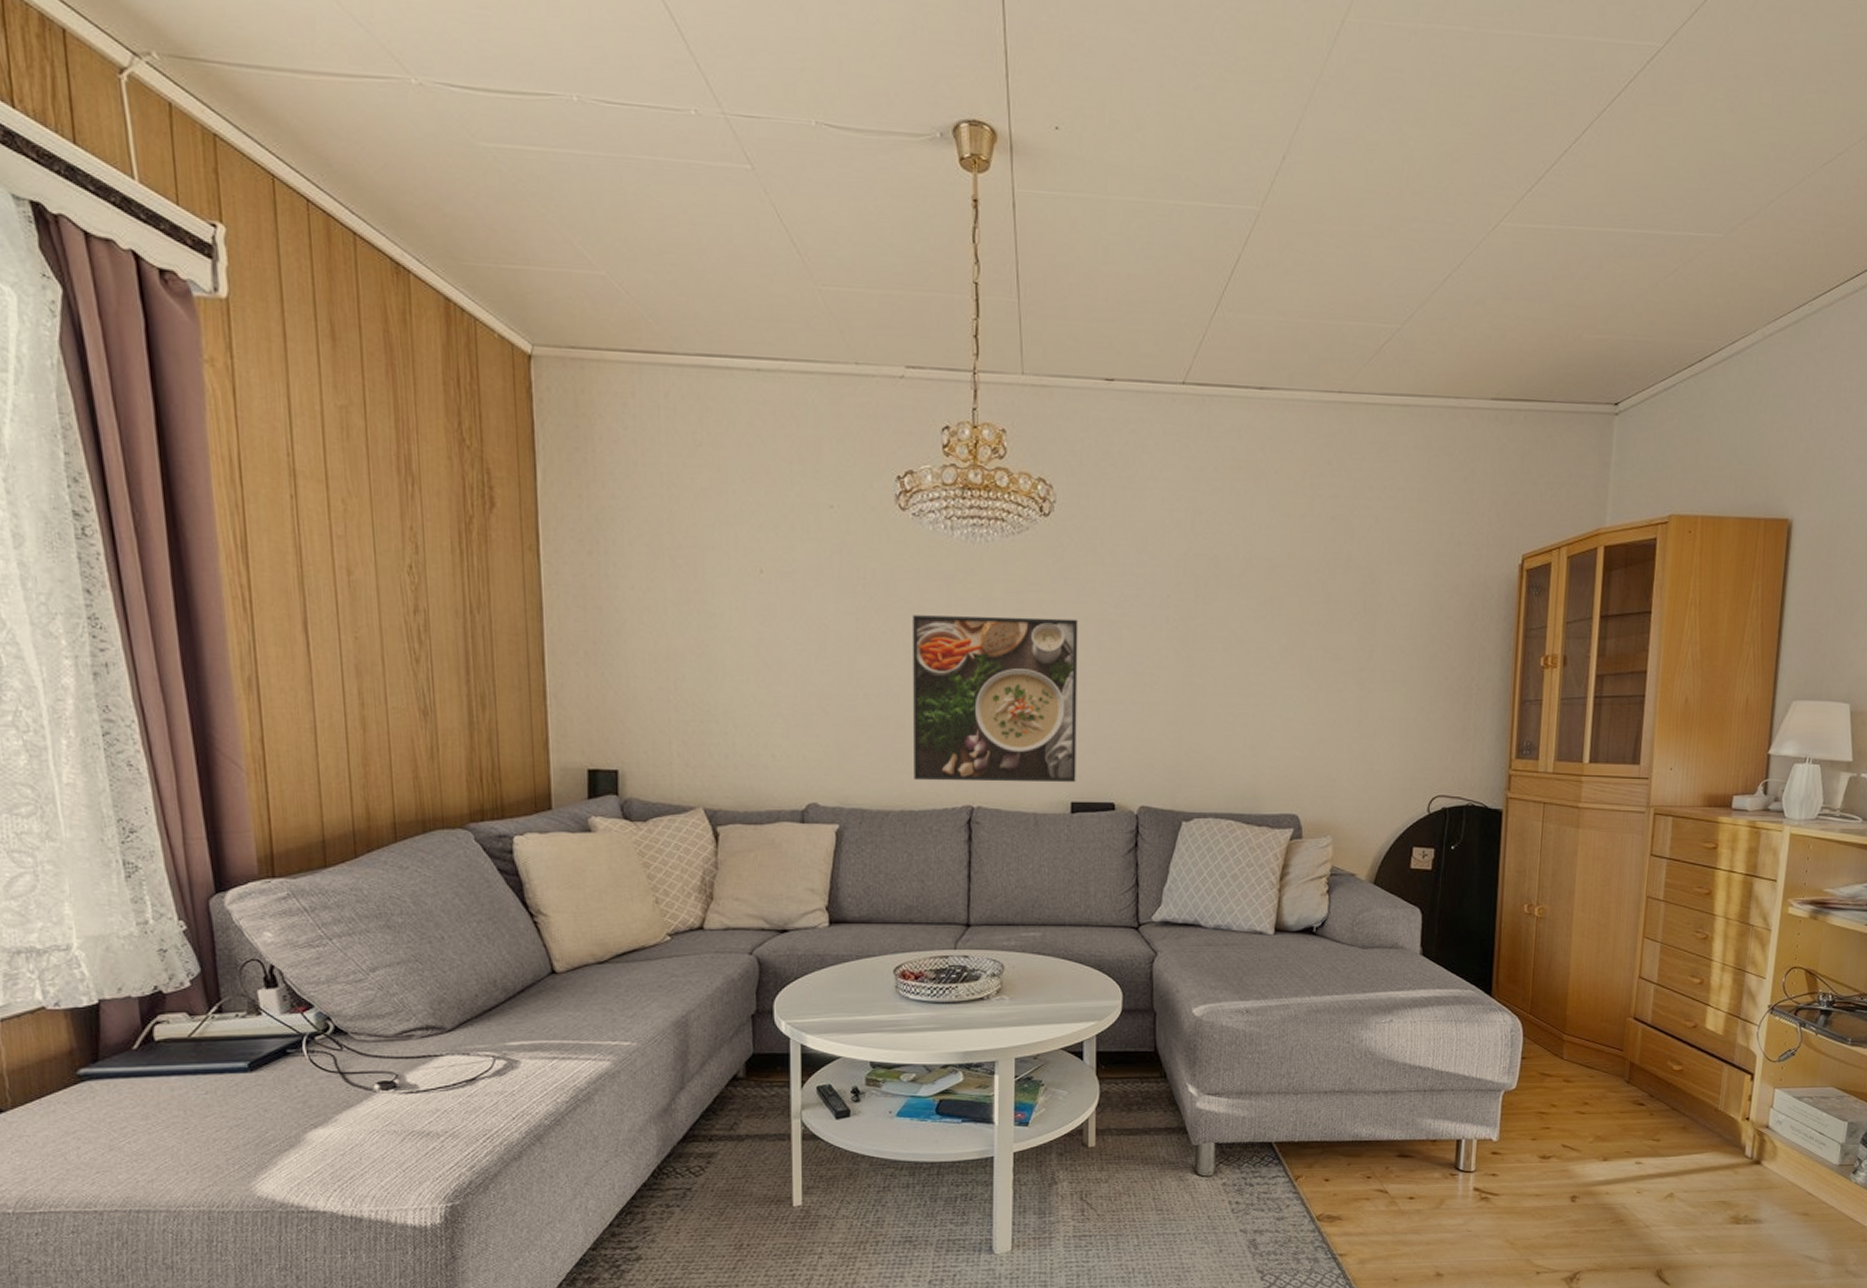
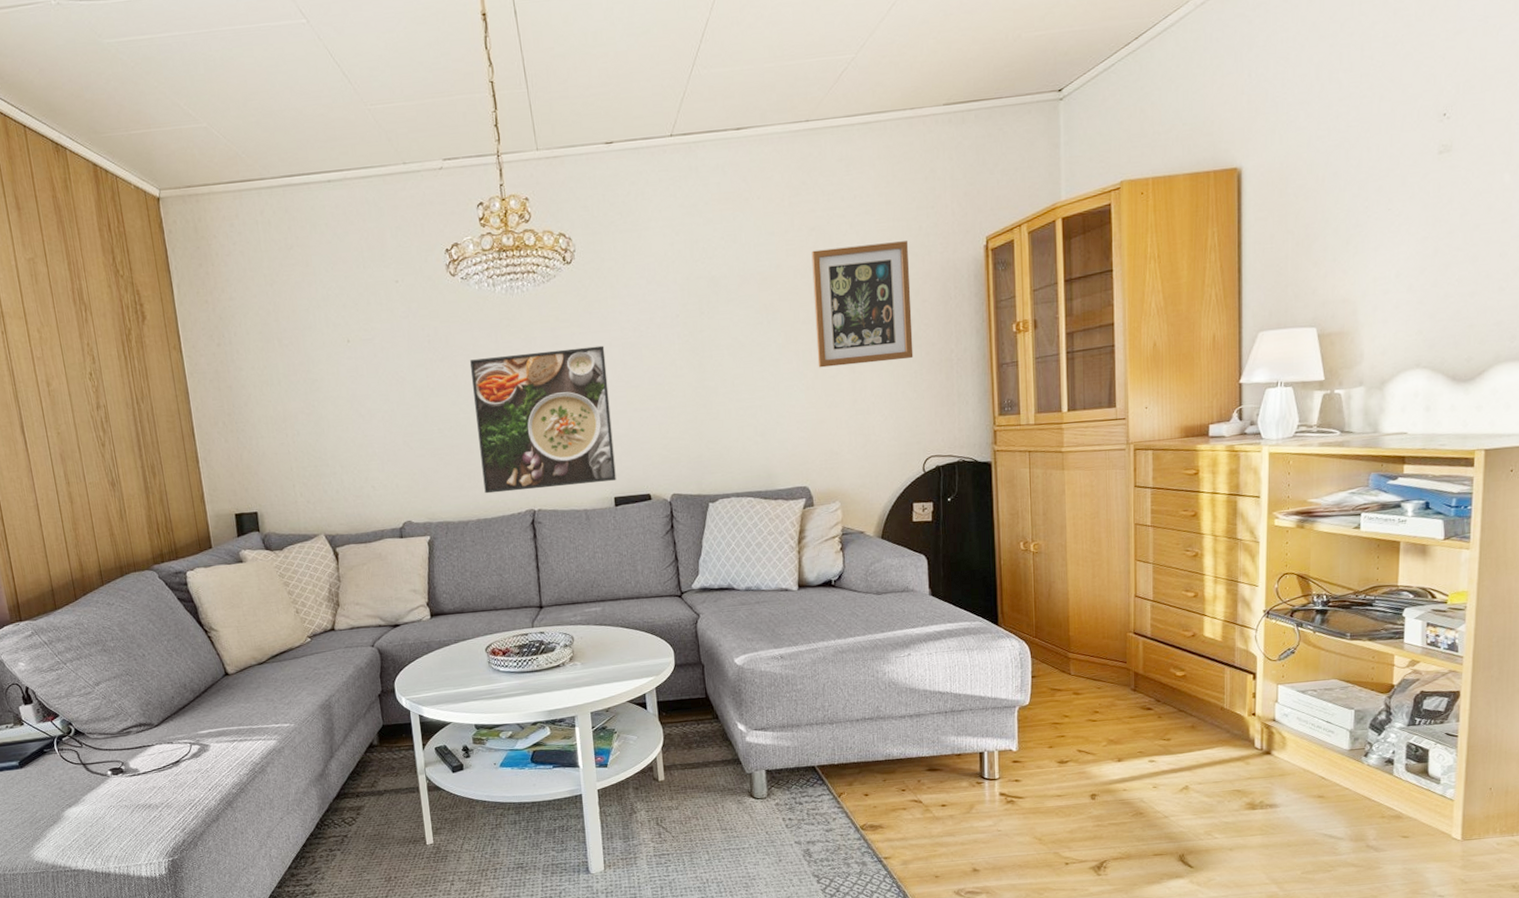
wall art: none [1323,542,1437,682] -> present [811,241,914,368]

